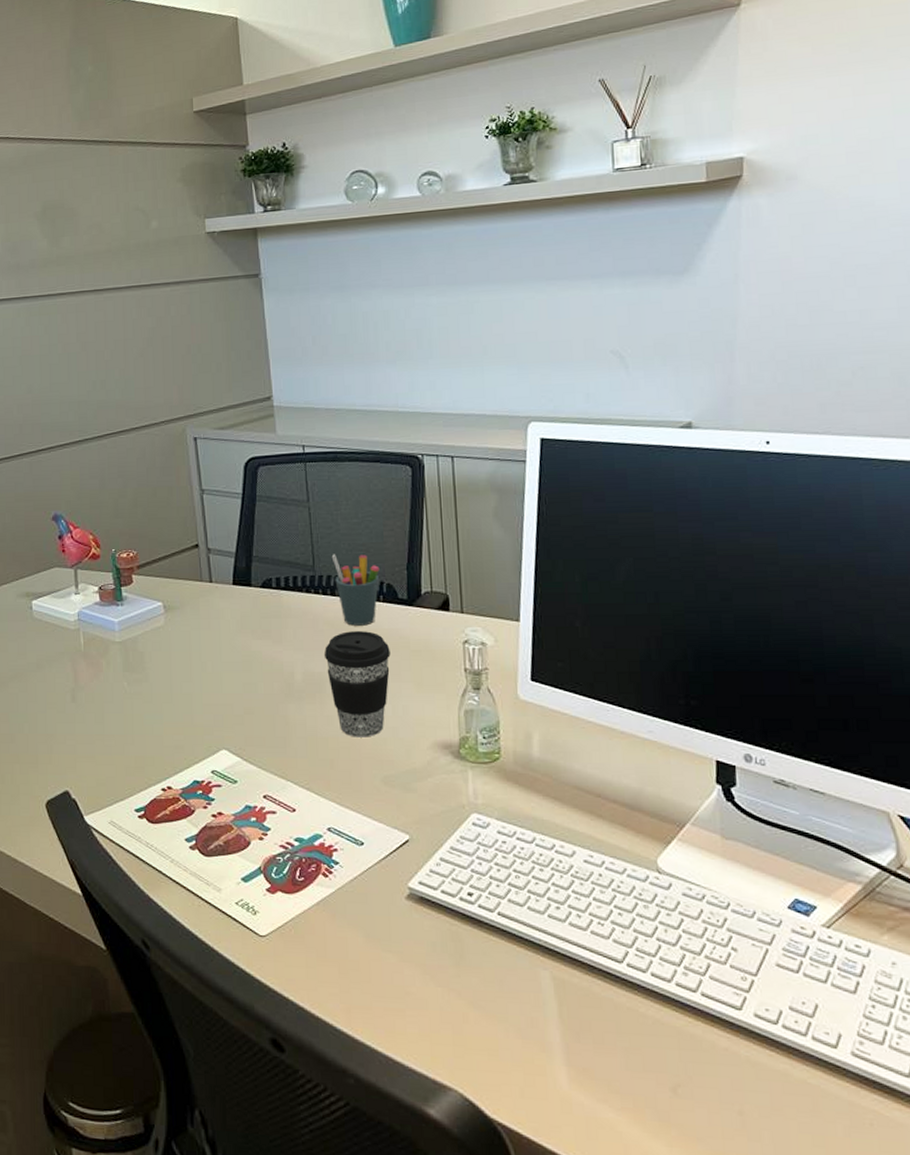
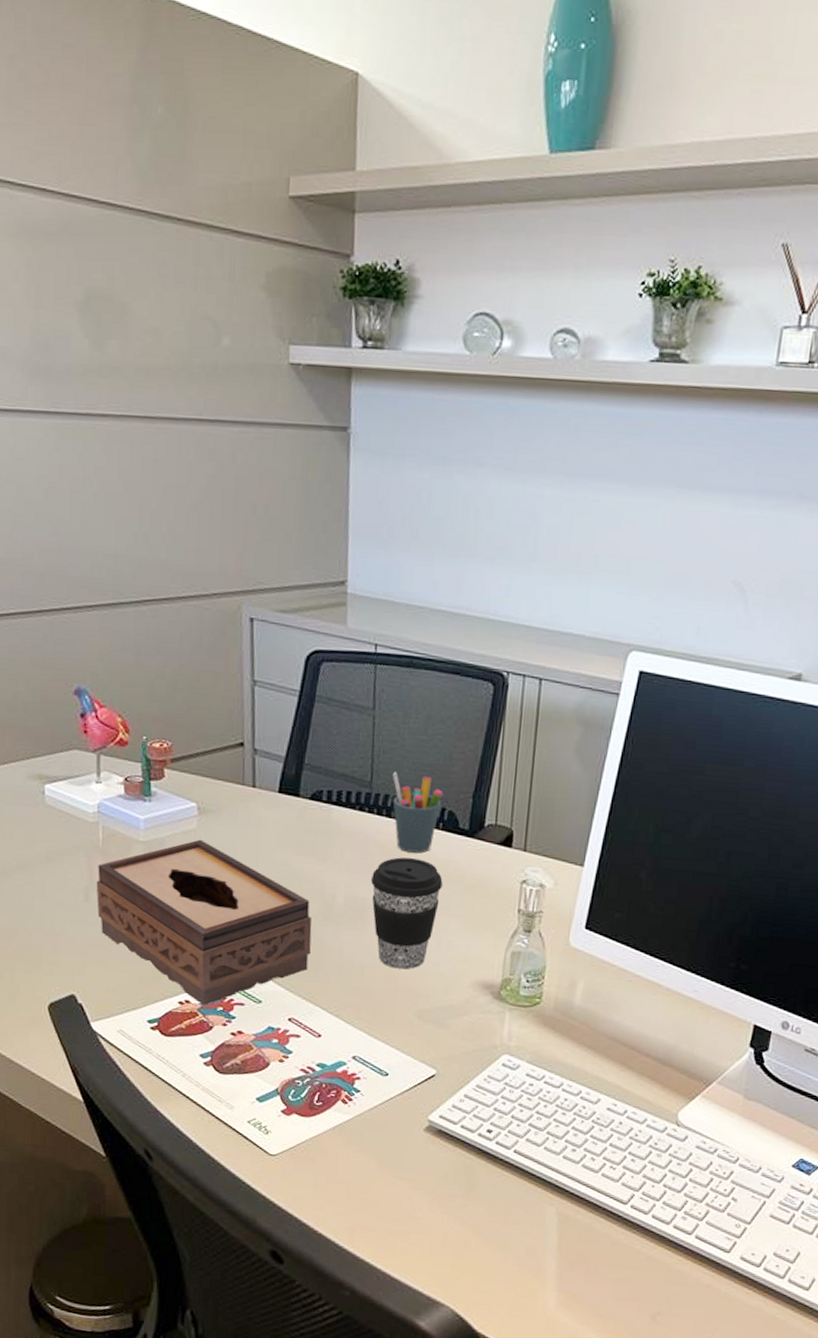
tissue box: none [81,634,277,790] -> present [96,839,312,1005]

